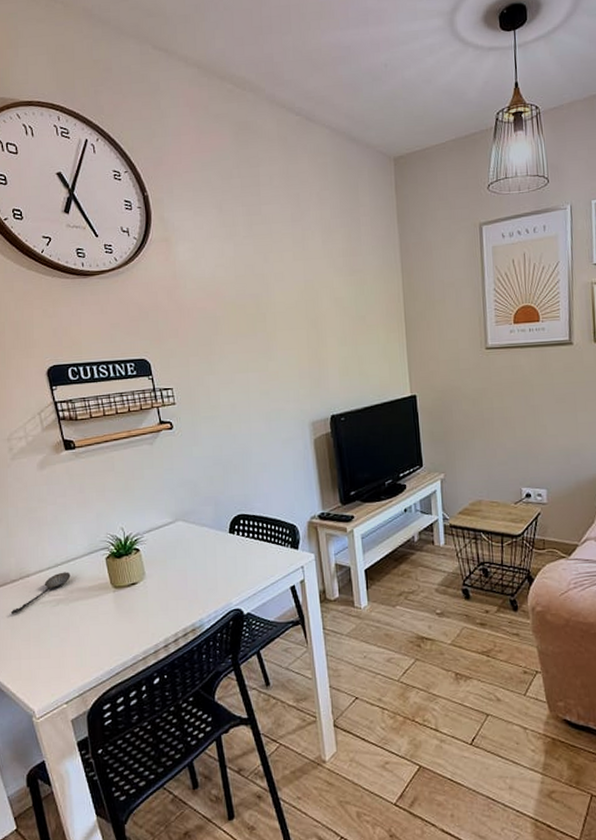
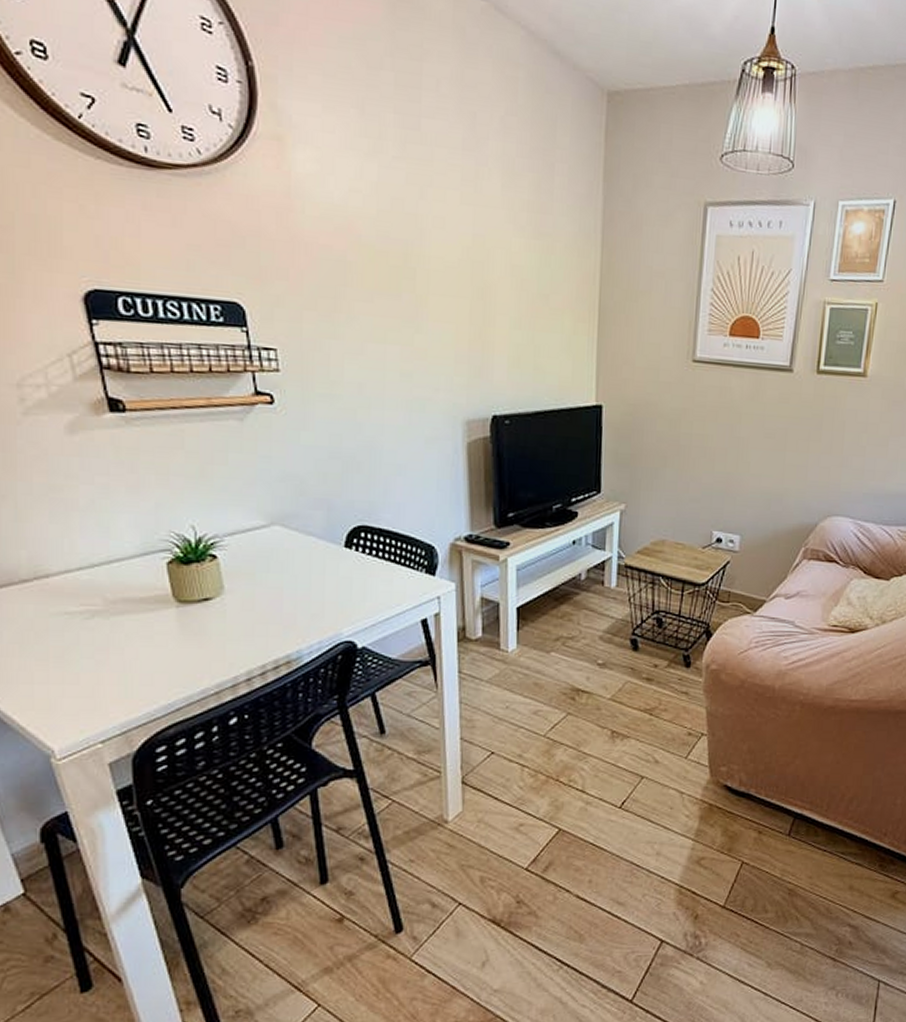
spoon: present [10,572,71,614] -> none [18,575,113,625]

